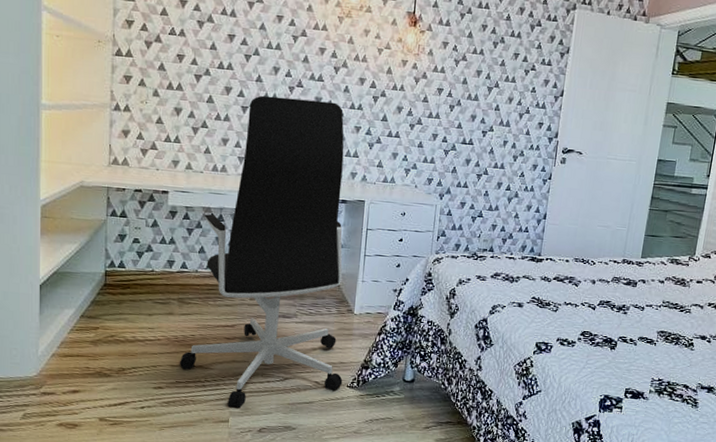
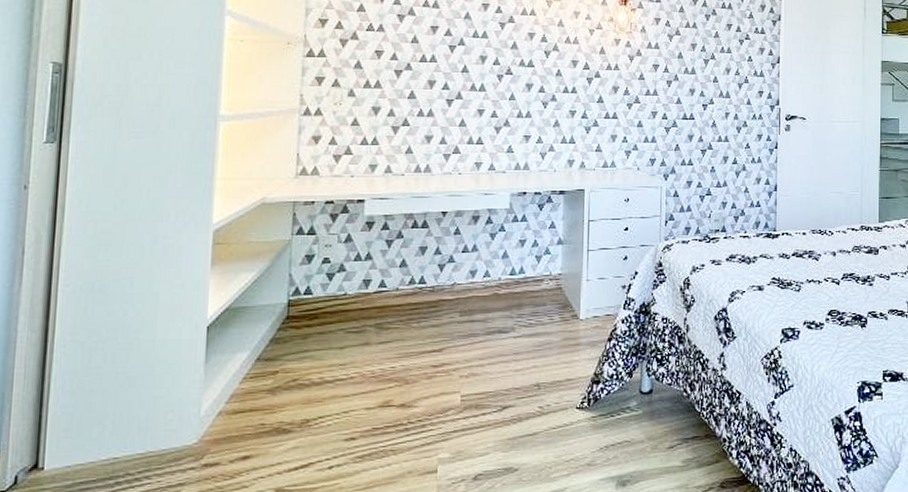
office chair: present [179,95,344,408] -> none [376,86,571,453]

